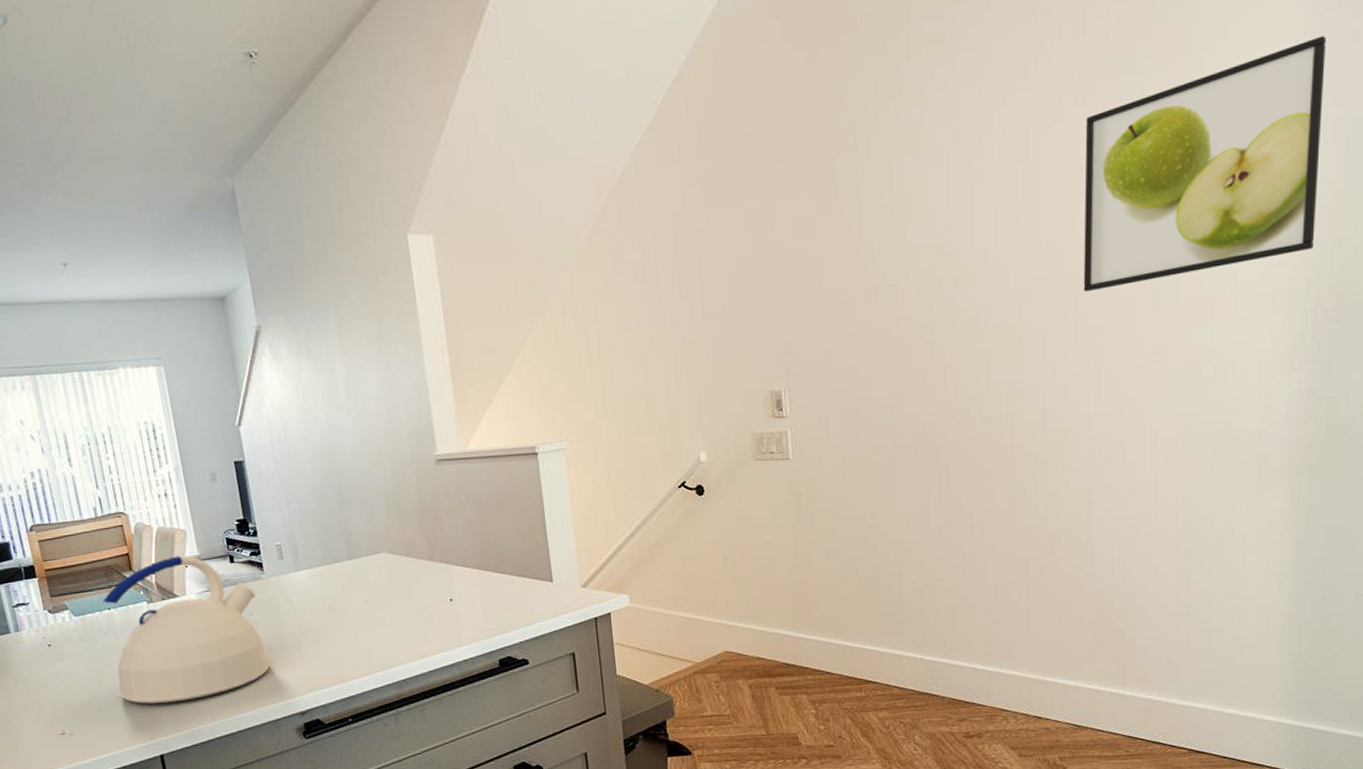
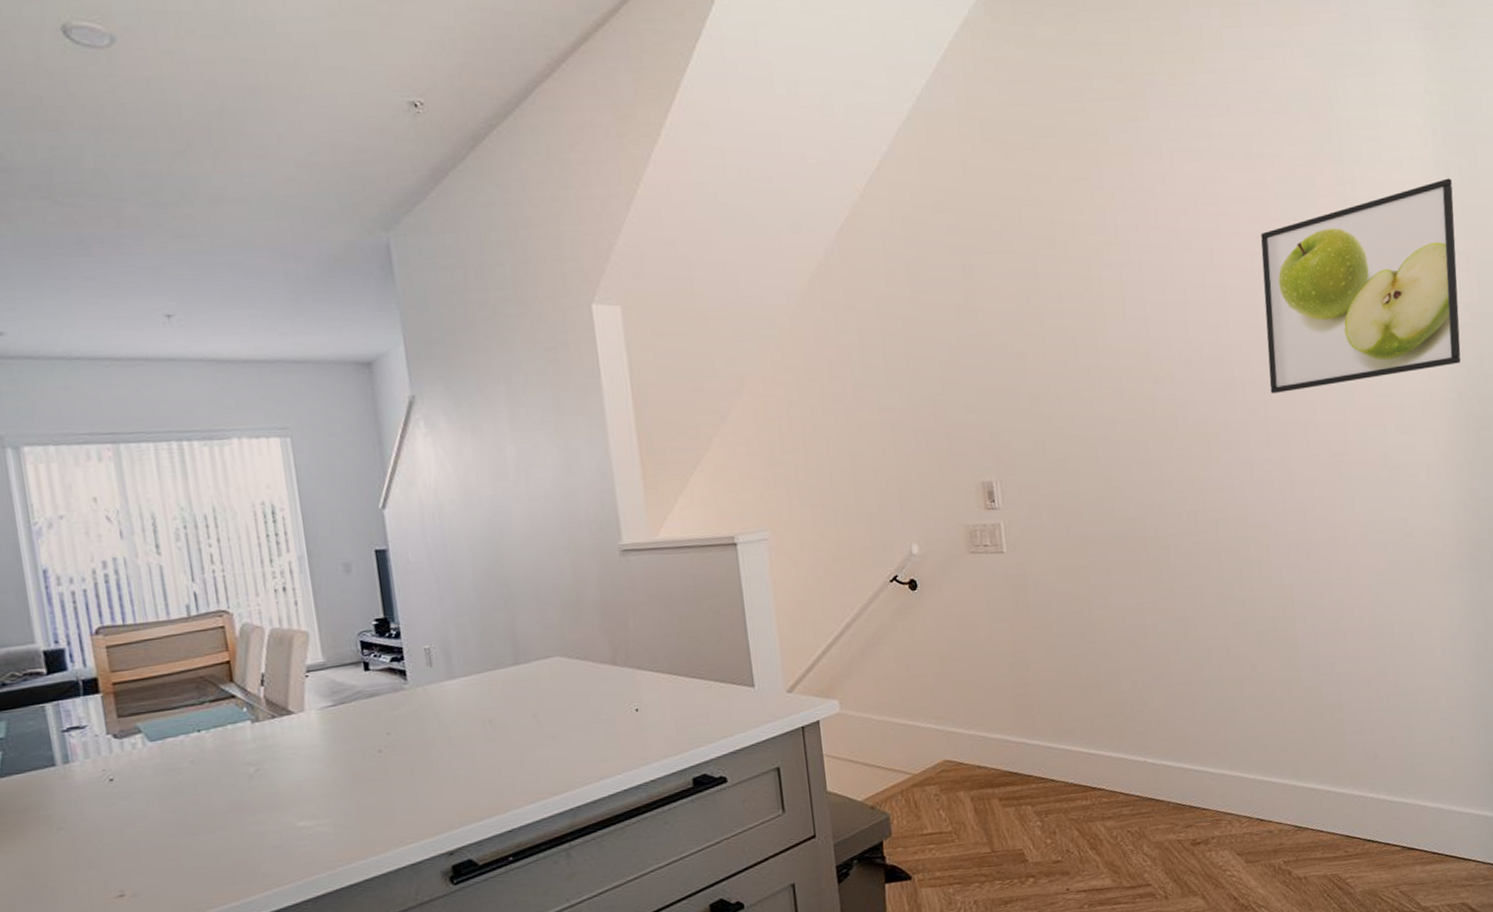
kettle: present [103,555,270,704] -> none [190,663,410,851]

